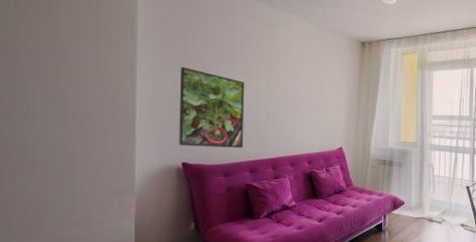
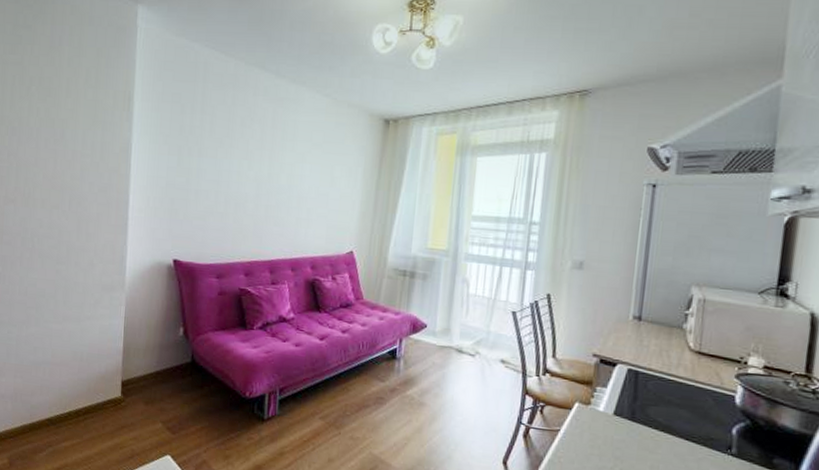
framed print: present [179,66,245,148] -> none [171,150,244,246]

